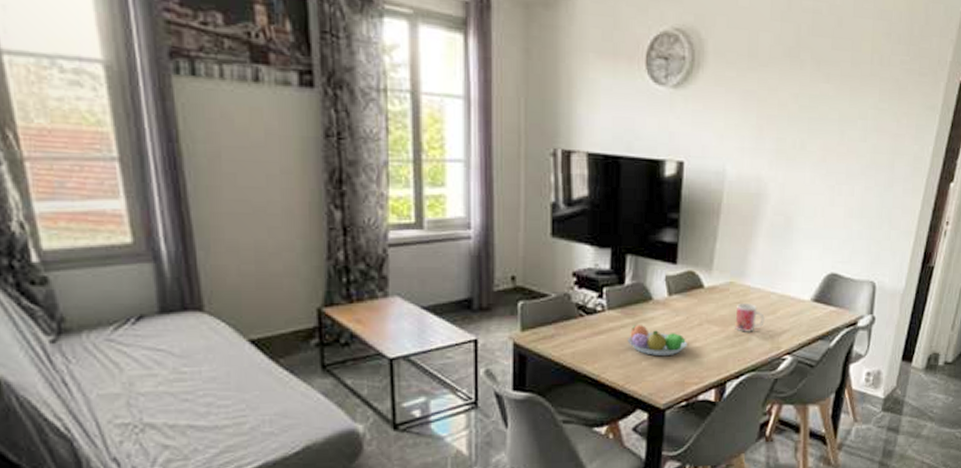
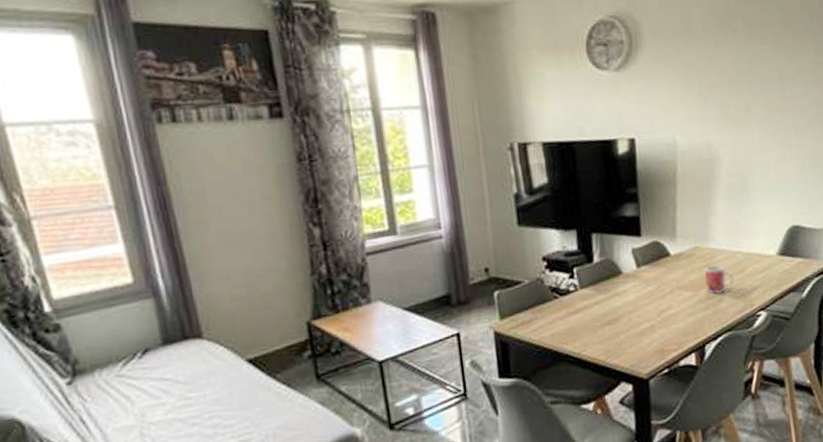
fruit bowl: present [627,323,687,355] -> none [603,298,662,328]

